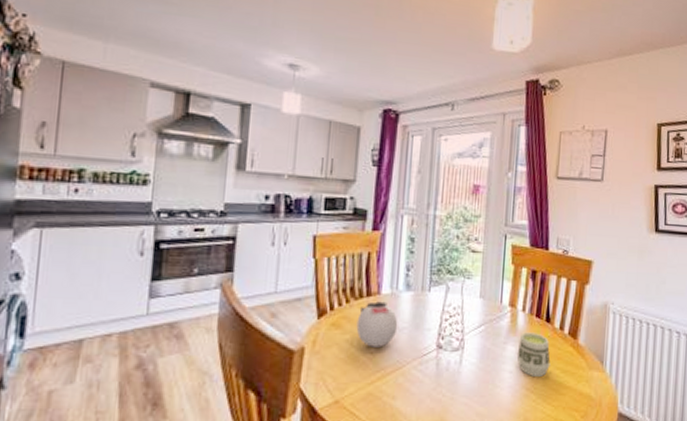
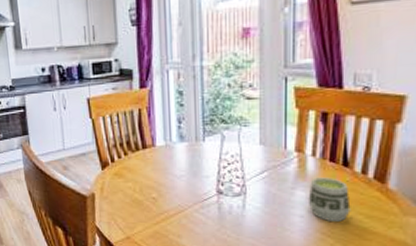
teapot: present [356,301,398,347] -> none [136,153,176,193]

